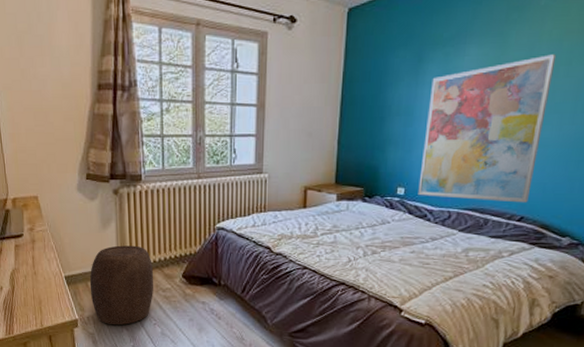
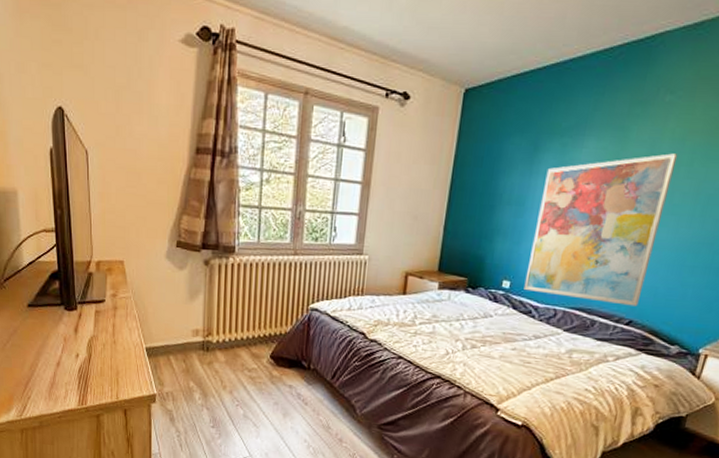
stool: present [89,245,154,325] -> none [171,319,240,404]

